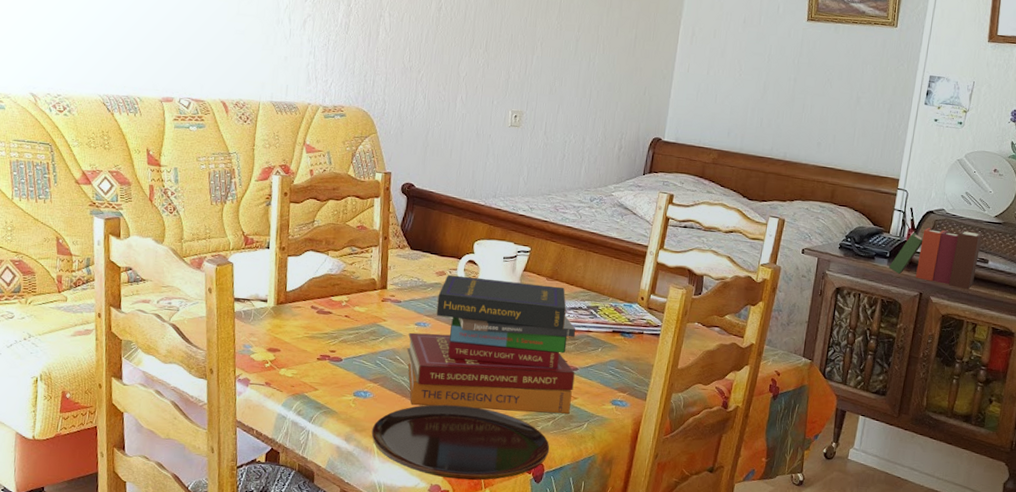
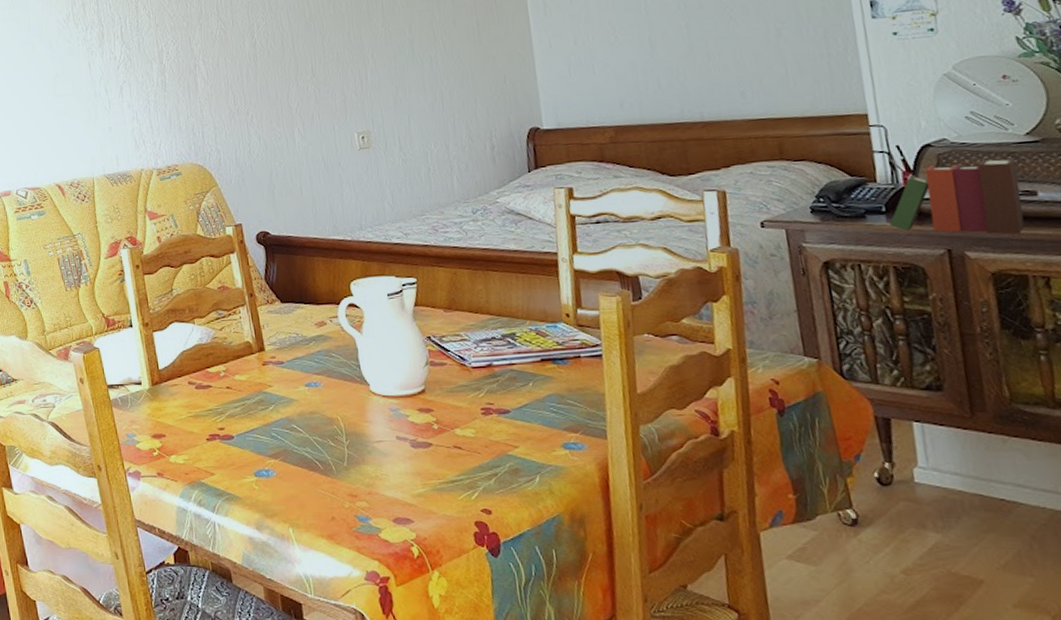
plate: present [371,404,550,480] -> none [283,472,501,562]
books: present [407,274,576,414] -> none [300,317,514,479]

